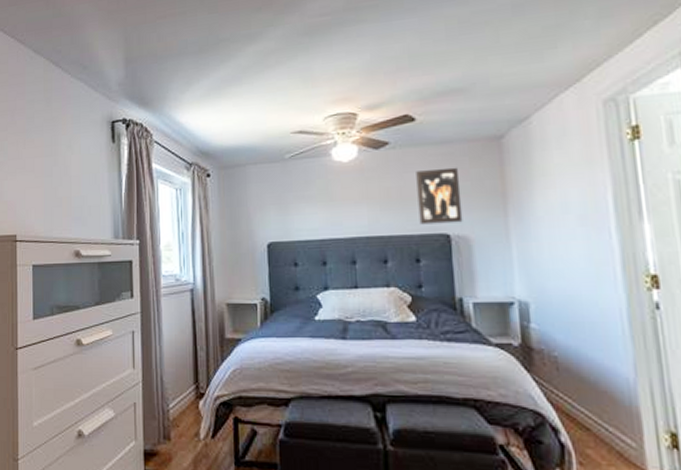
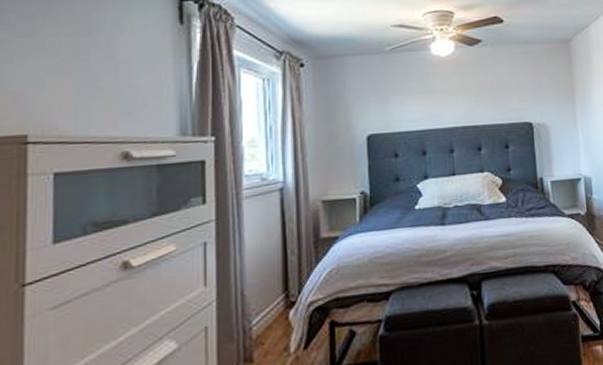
wall art: present [416,167,463,225] -> none [504,64,542,115]

